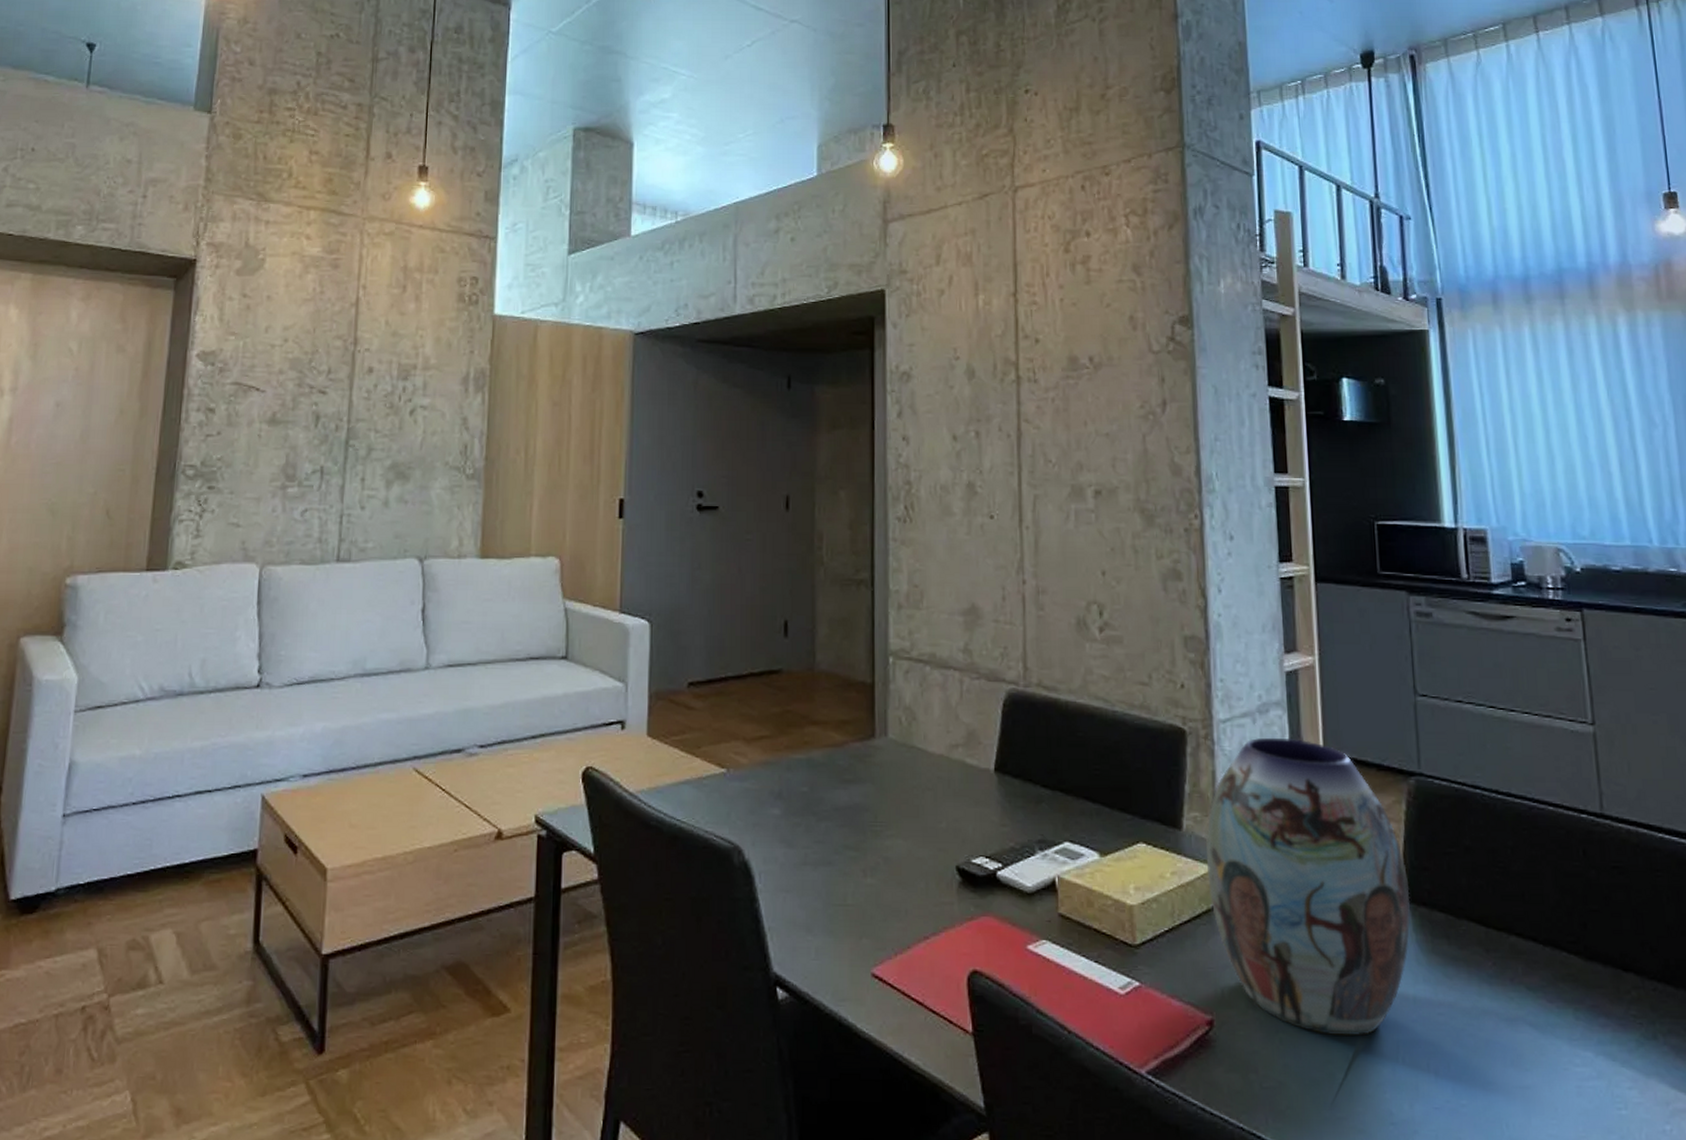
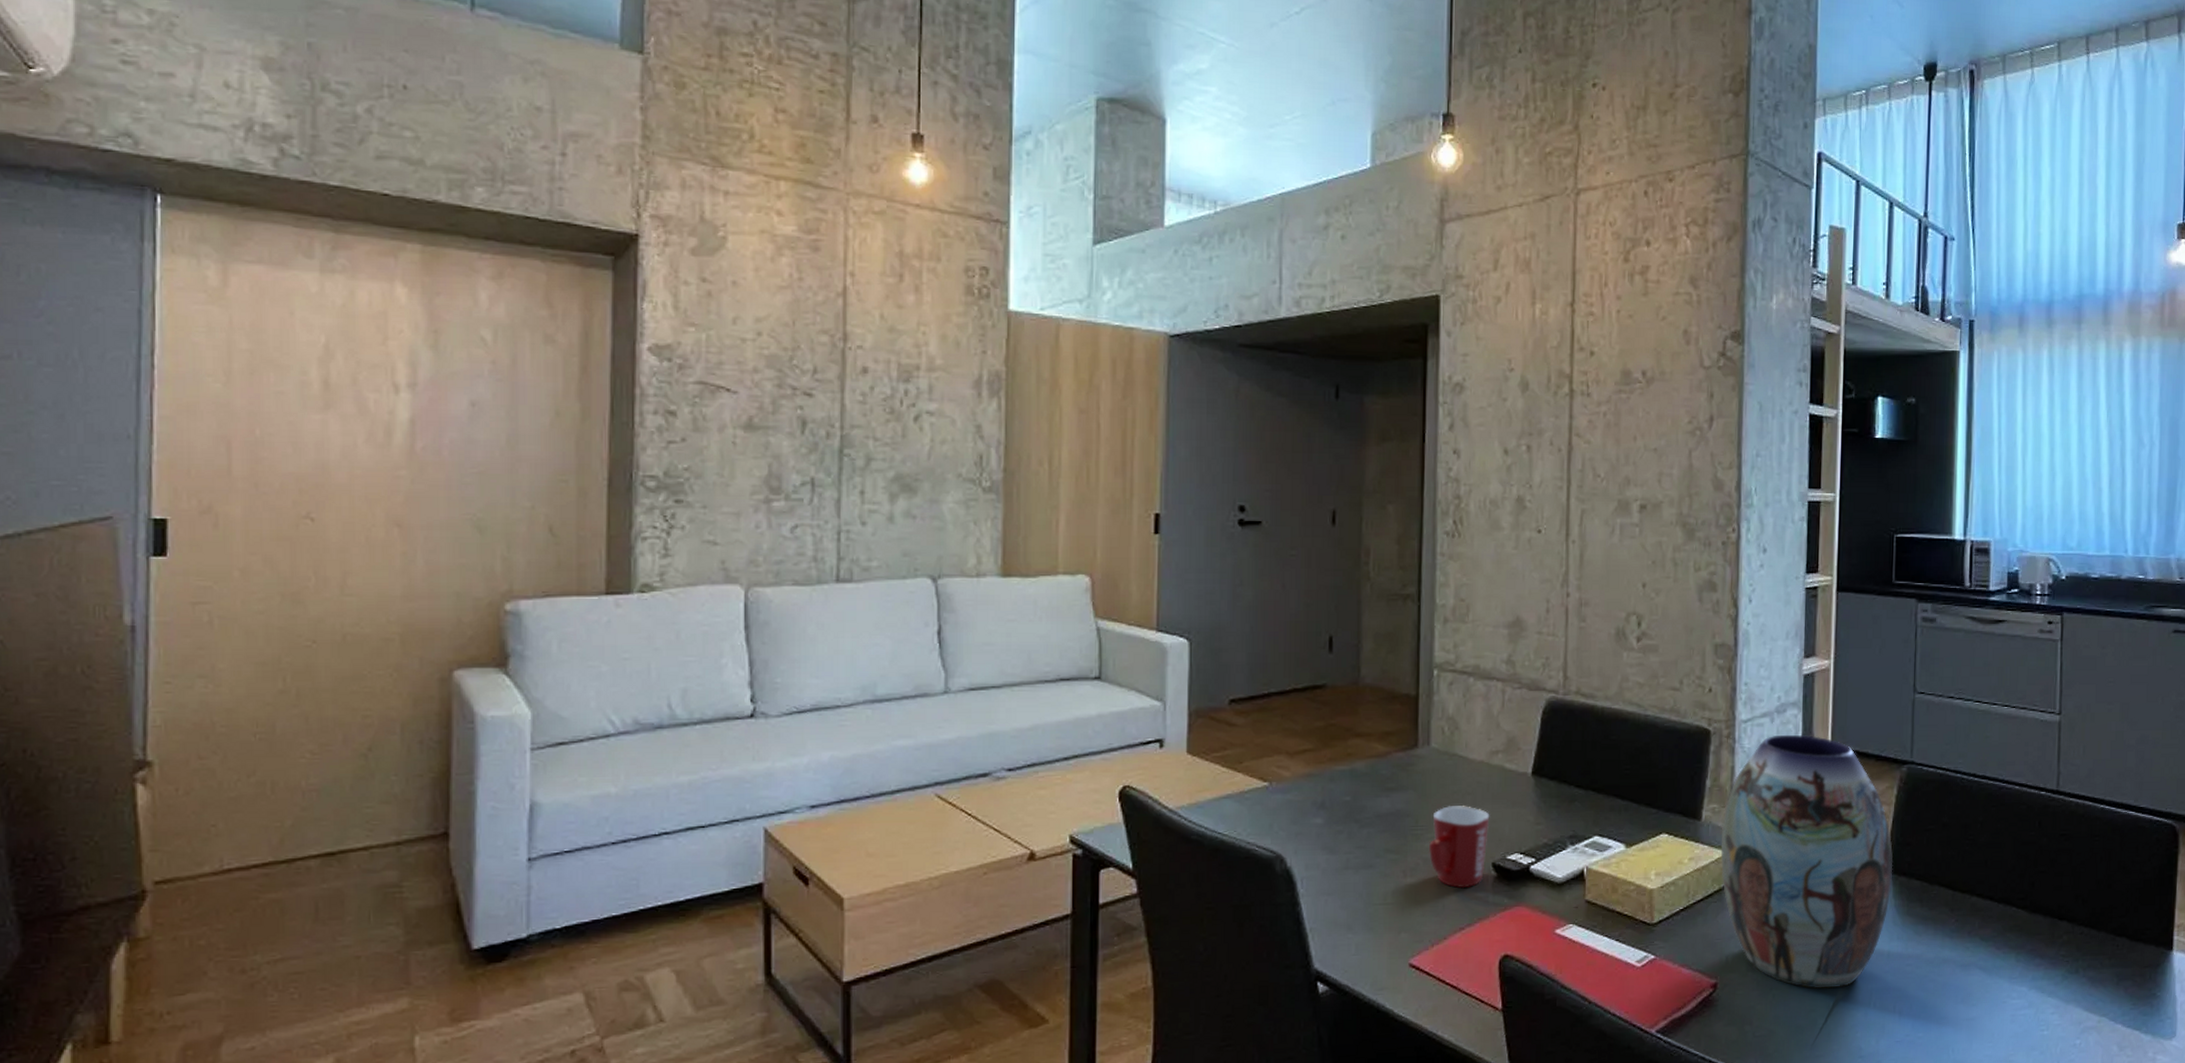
mug: none [889,802,952,893] -> present [1429,806,1490,889]

